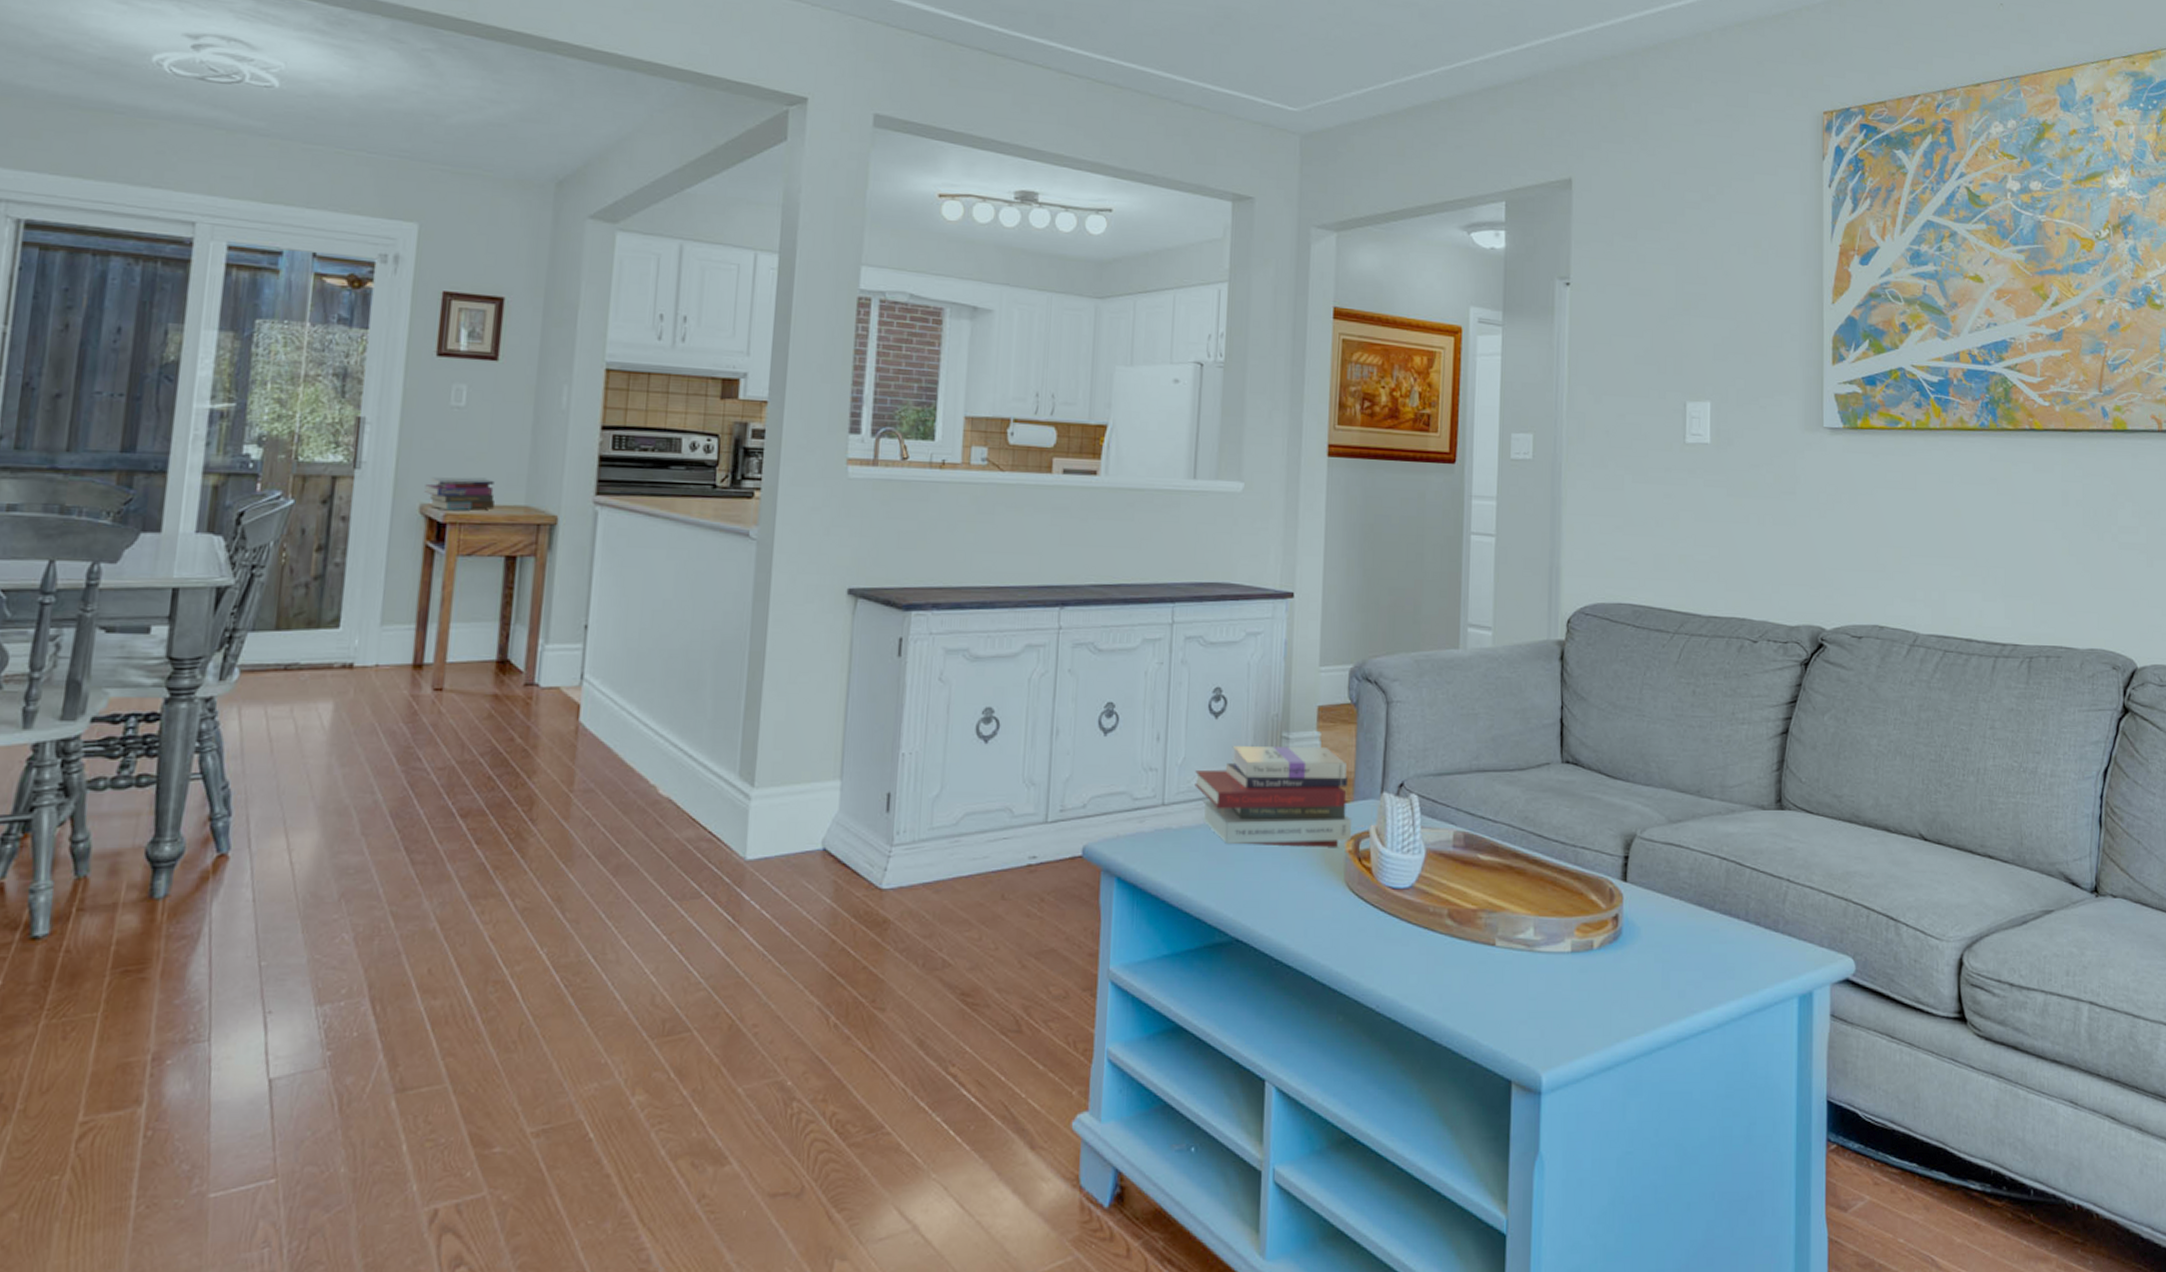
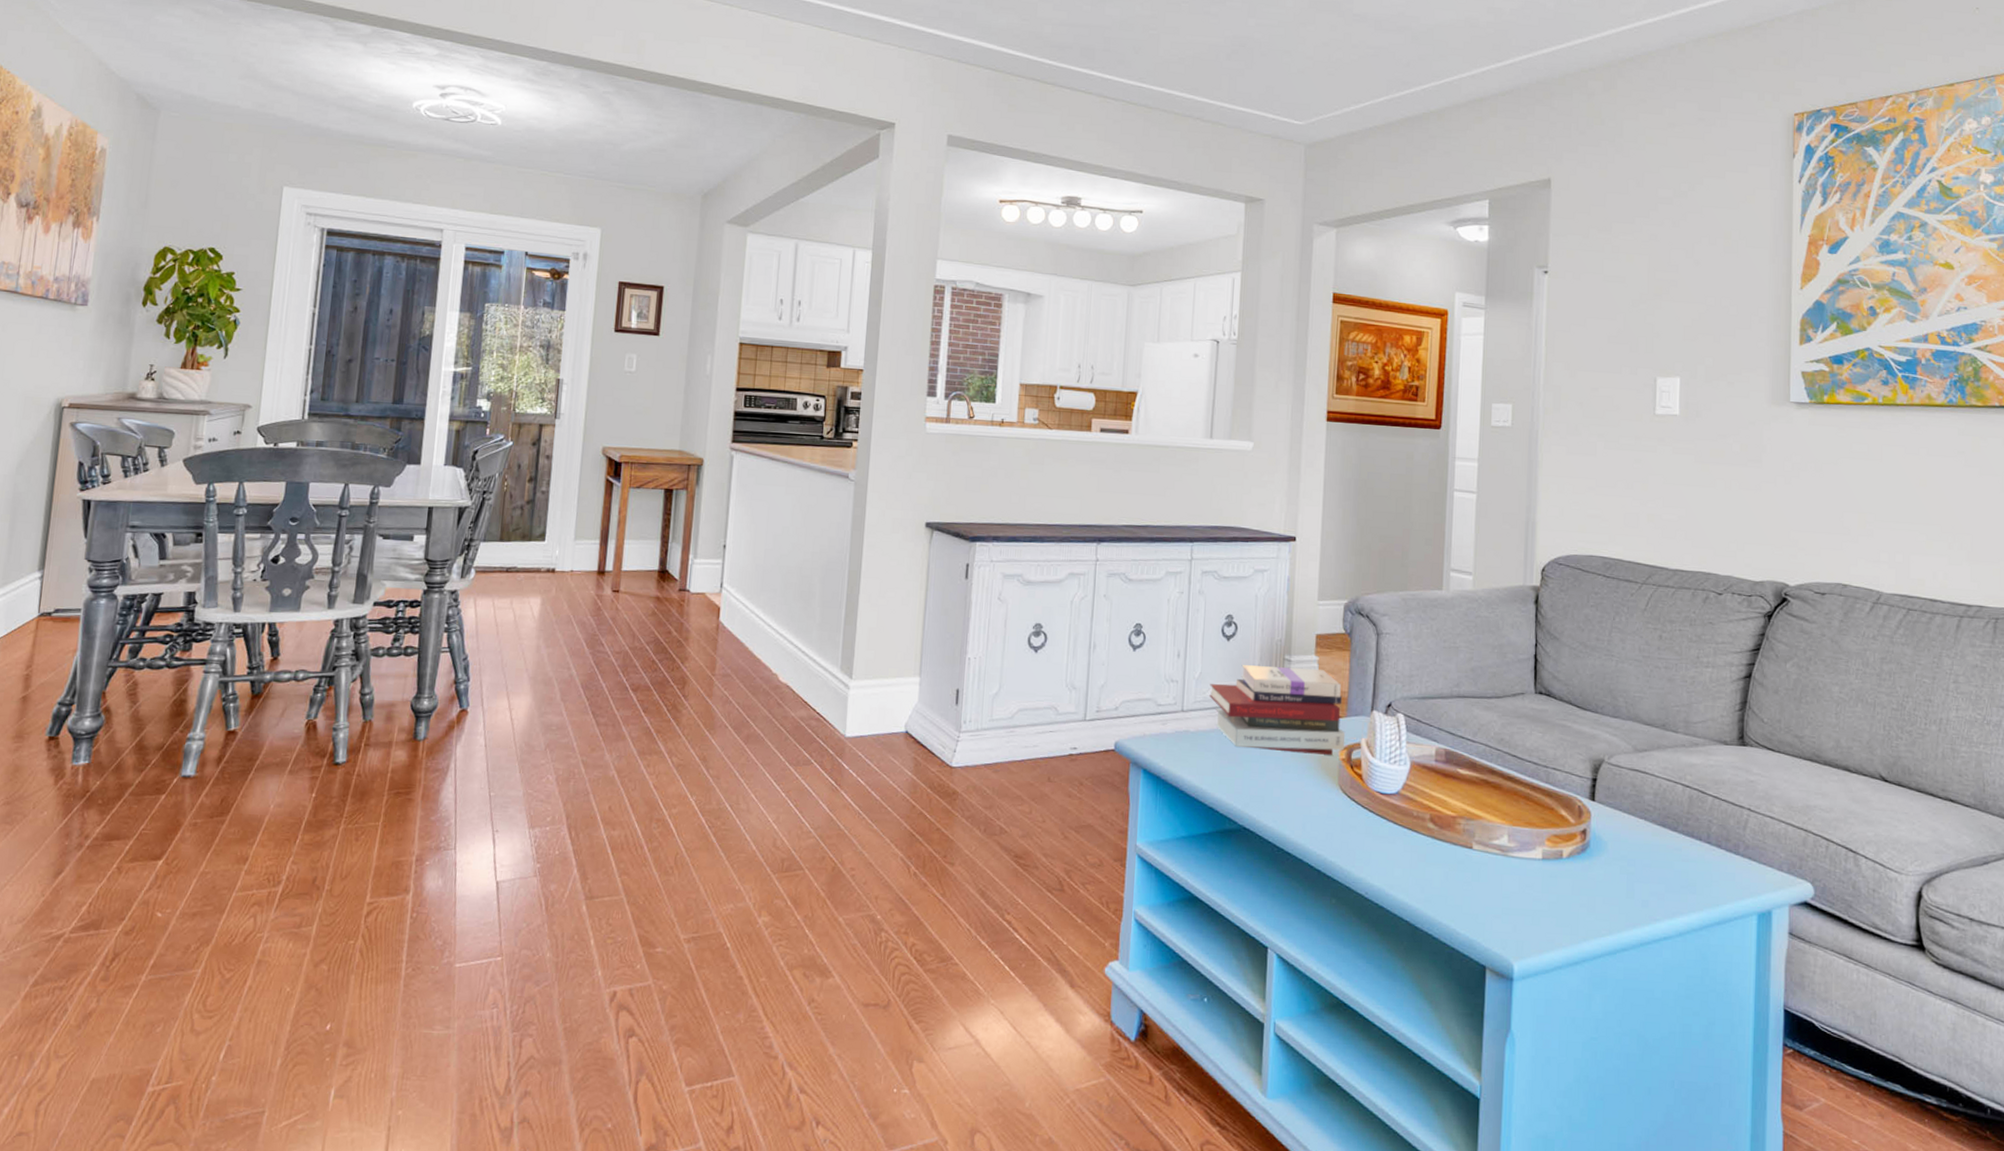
books: present [424,477,495,511] -> none [606,426,657,453]

